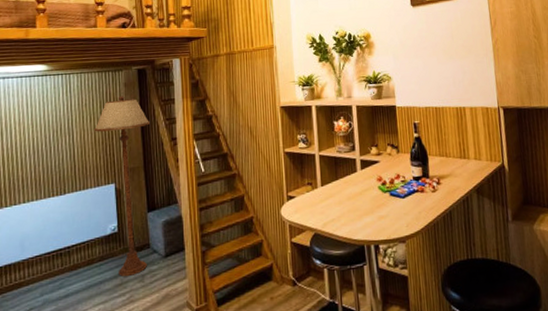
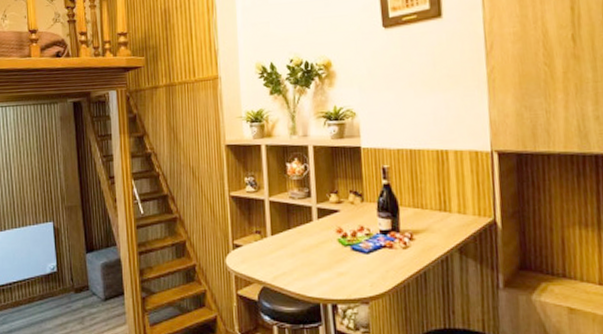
floor lamp: present [94,96,151,276] -> none [31,130,87,317]

